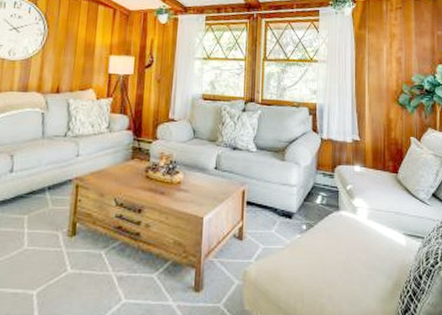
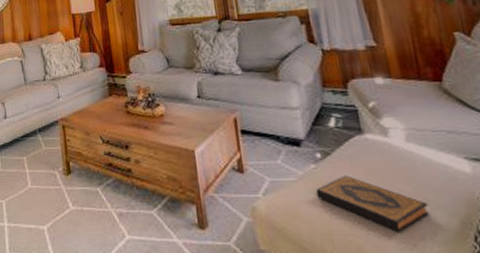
hardback book: none [297,245,374,292] -> present [315,175,430,232]

